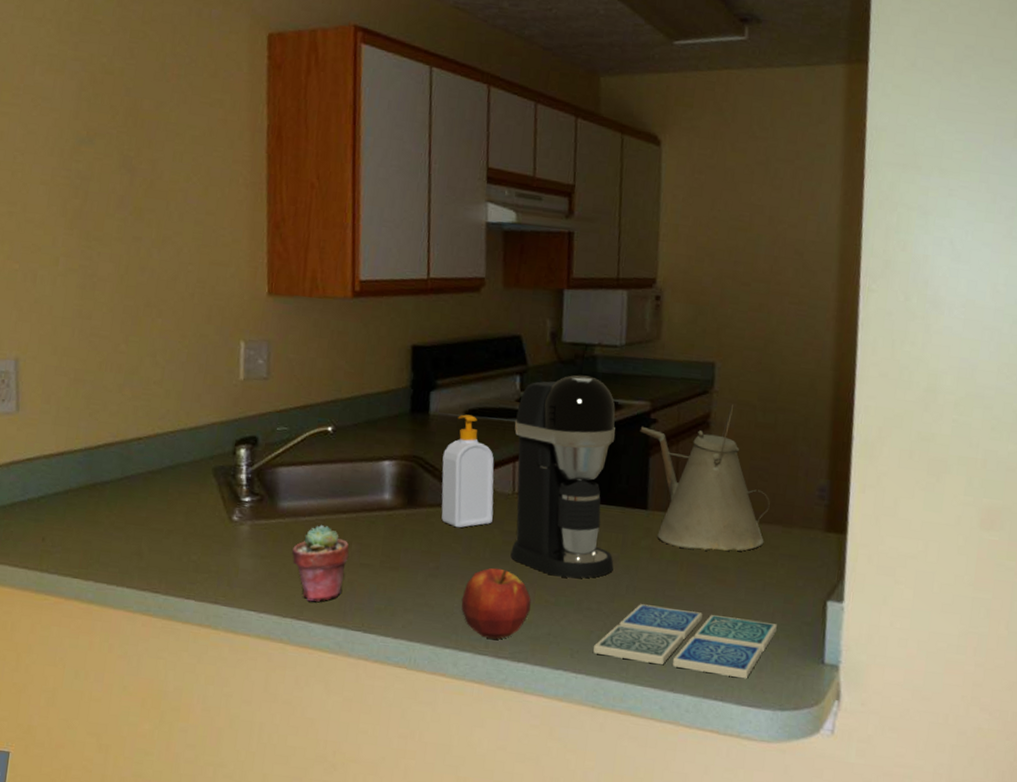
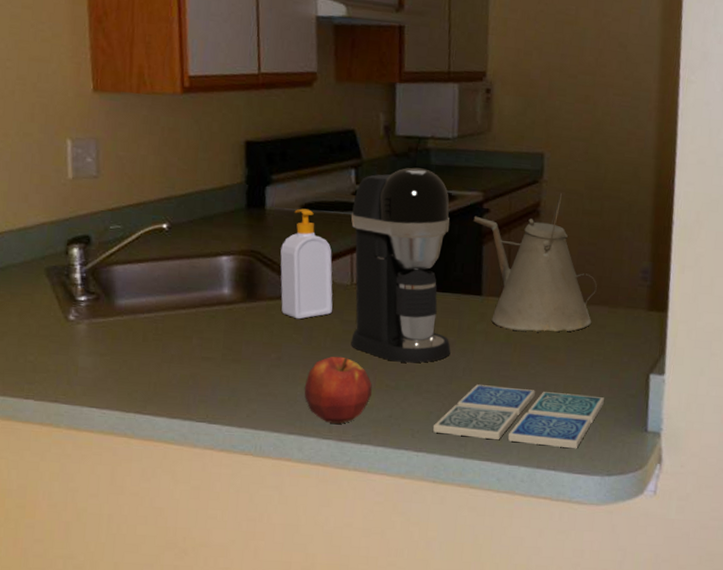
potted succulent: present [292,524,350,602] -> none [132,320,191,396]

